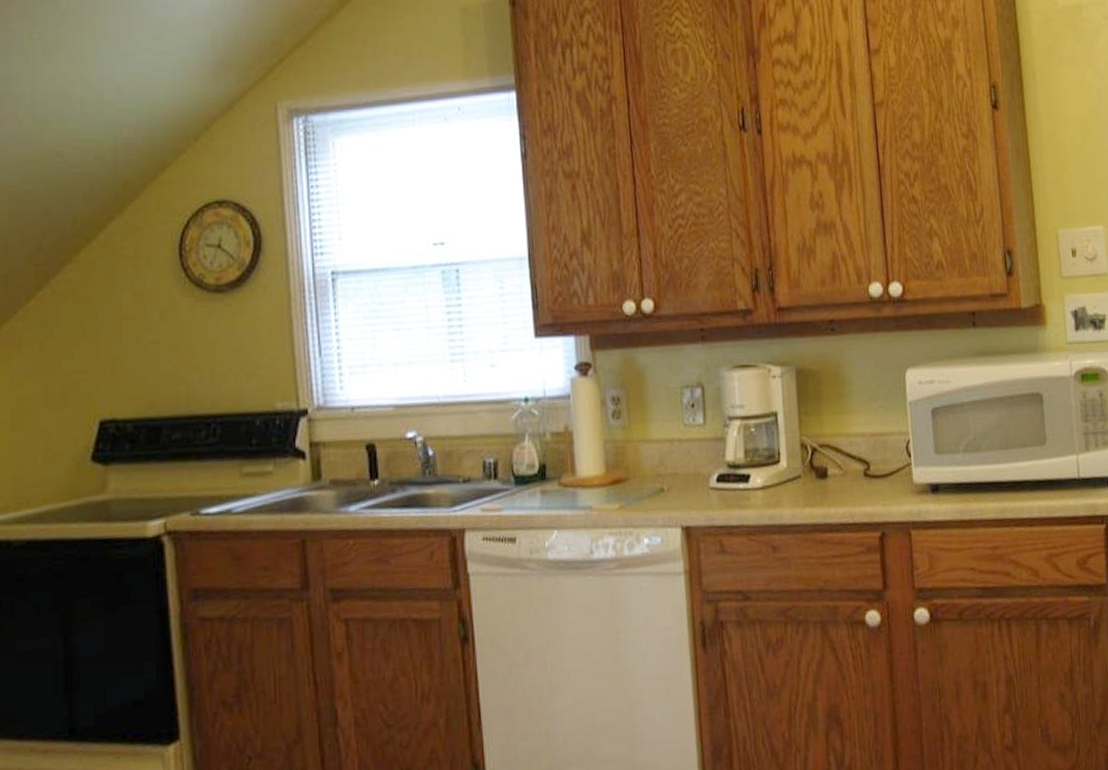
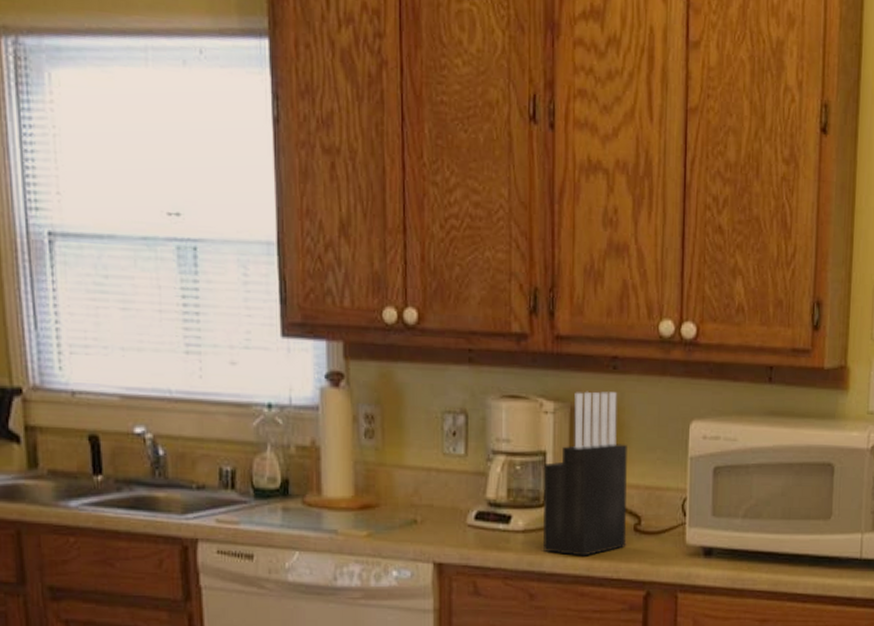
knife block: none [775,351,859,506] -> present [542,391,627,556]

